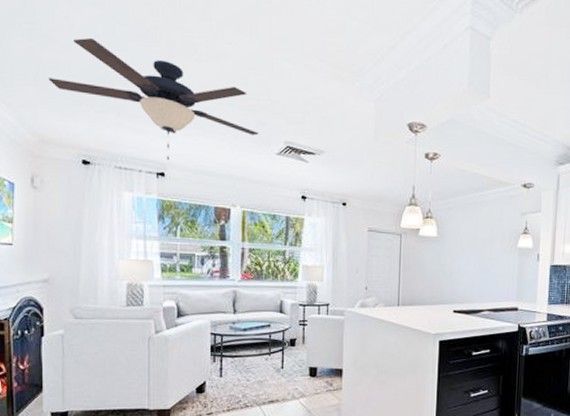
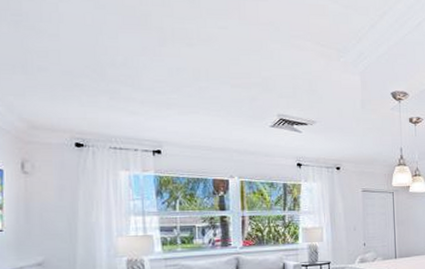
ceiling fan: present [48,37,259,160] -> none [37,27,252,138]

